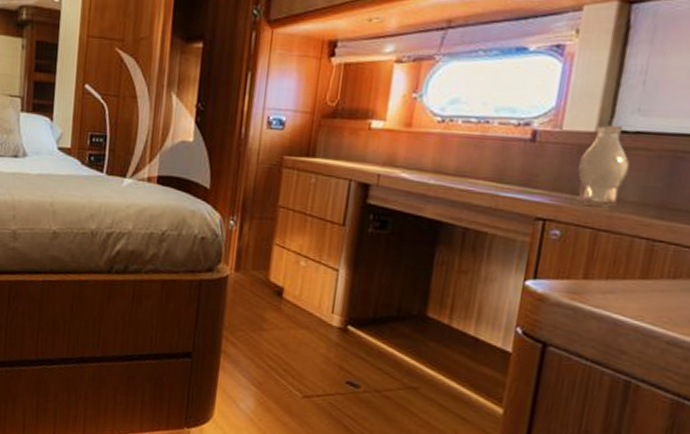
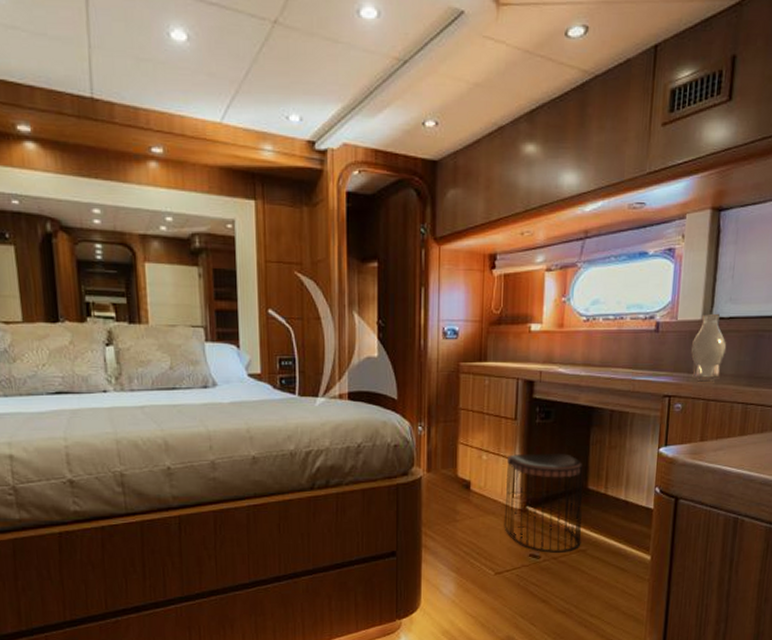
stool: none [318,264,423,387] -> present [504,452,583,553]

